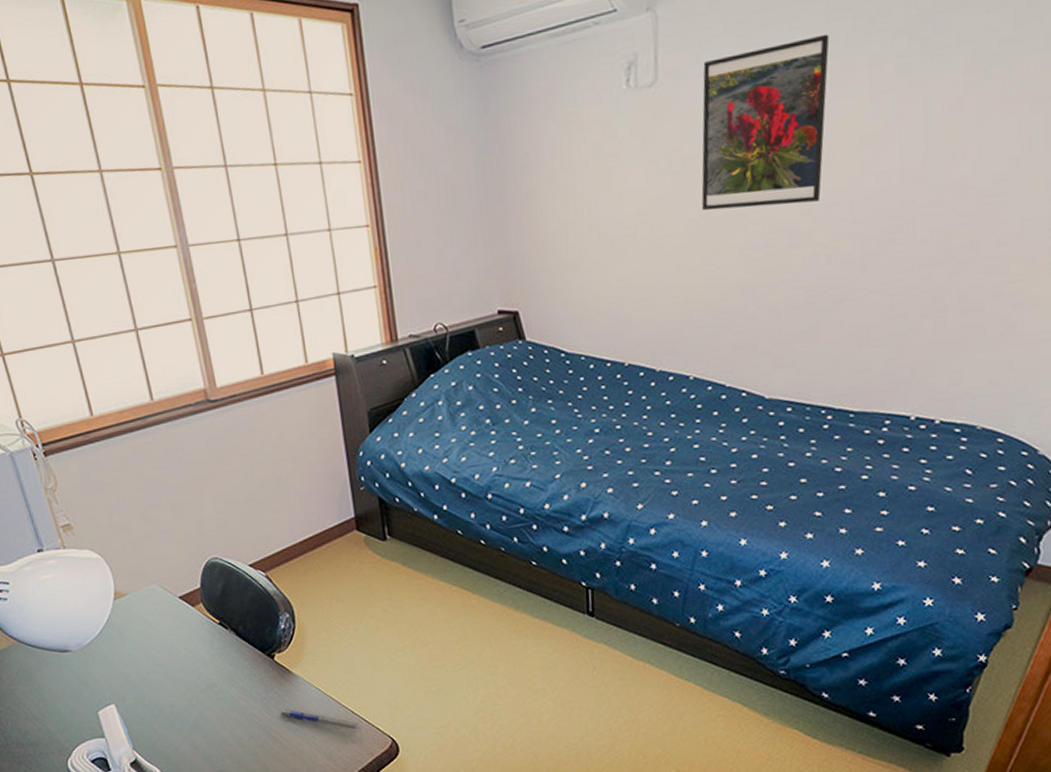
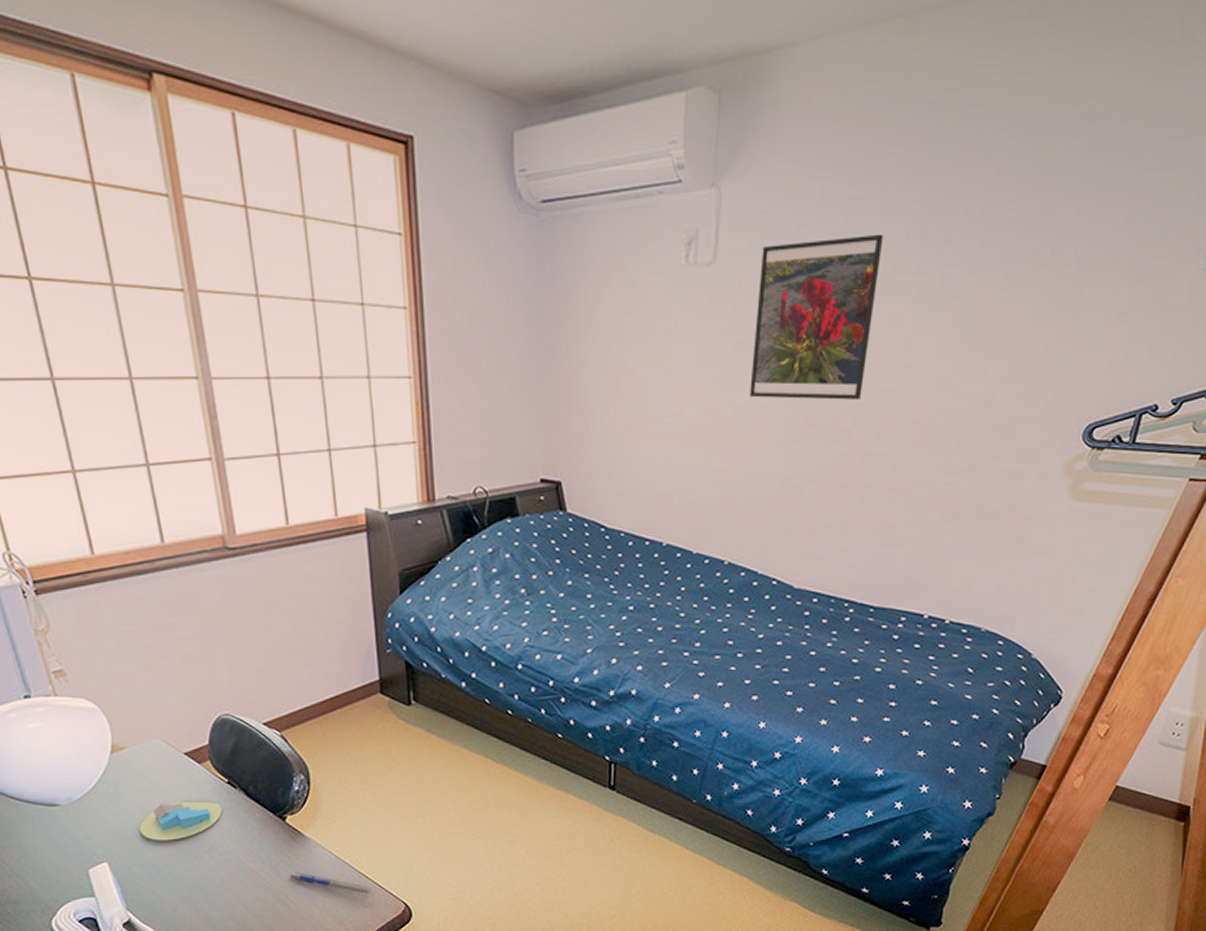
architectural model: none [142,643,216,682] -> present [139,801,223,841]

